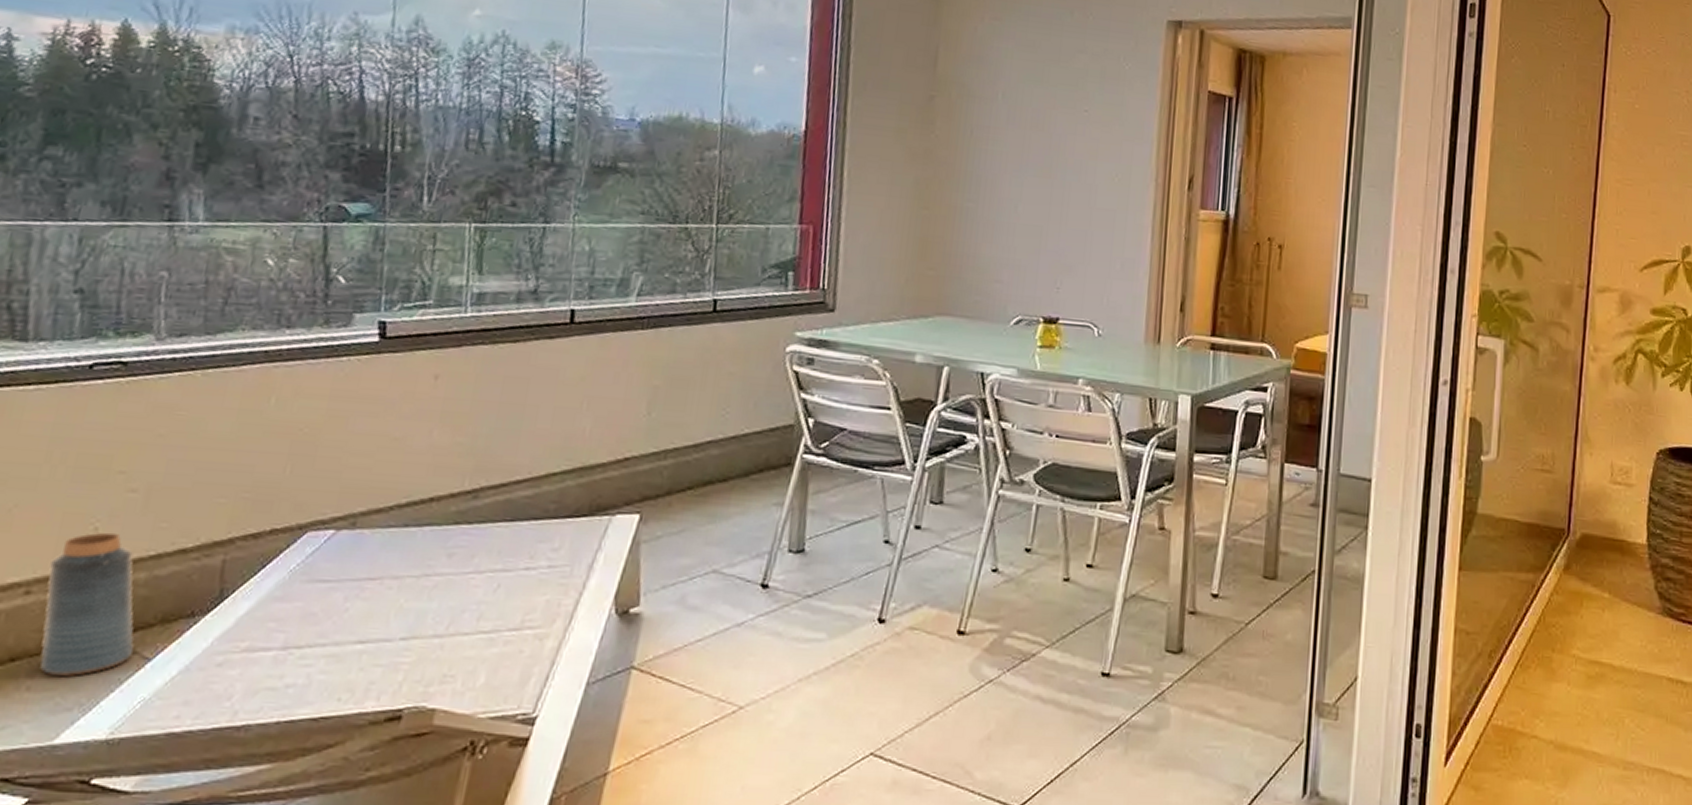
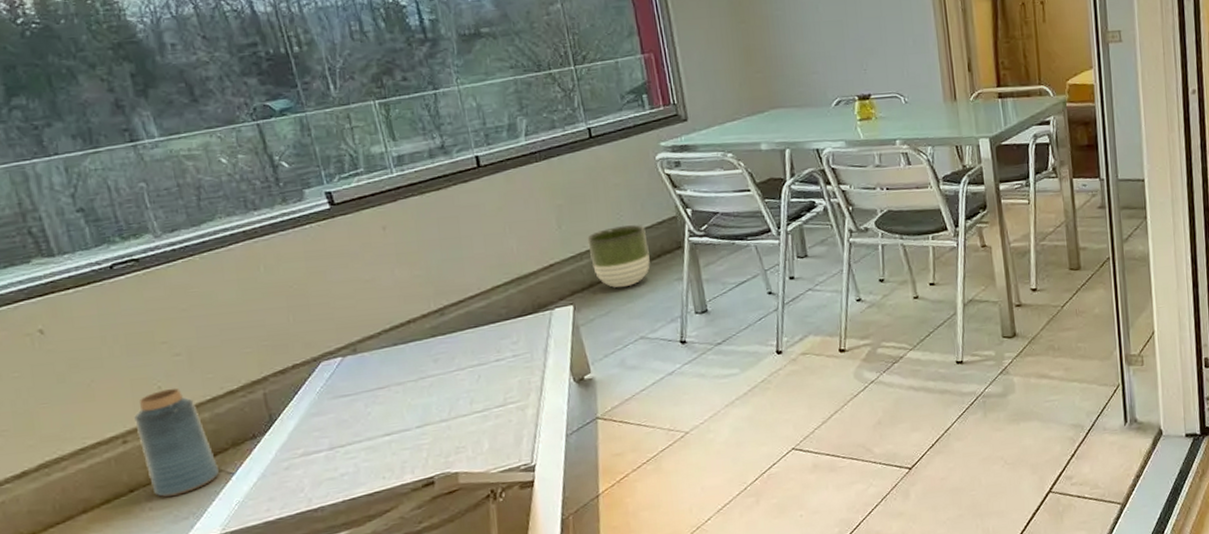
planter: none [676,424,753,503] -> present [587,225,650,288]

